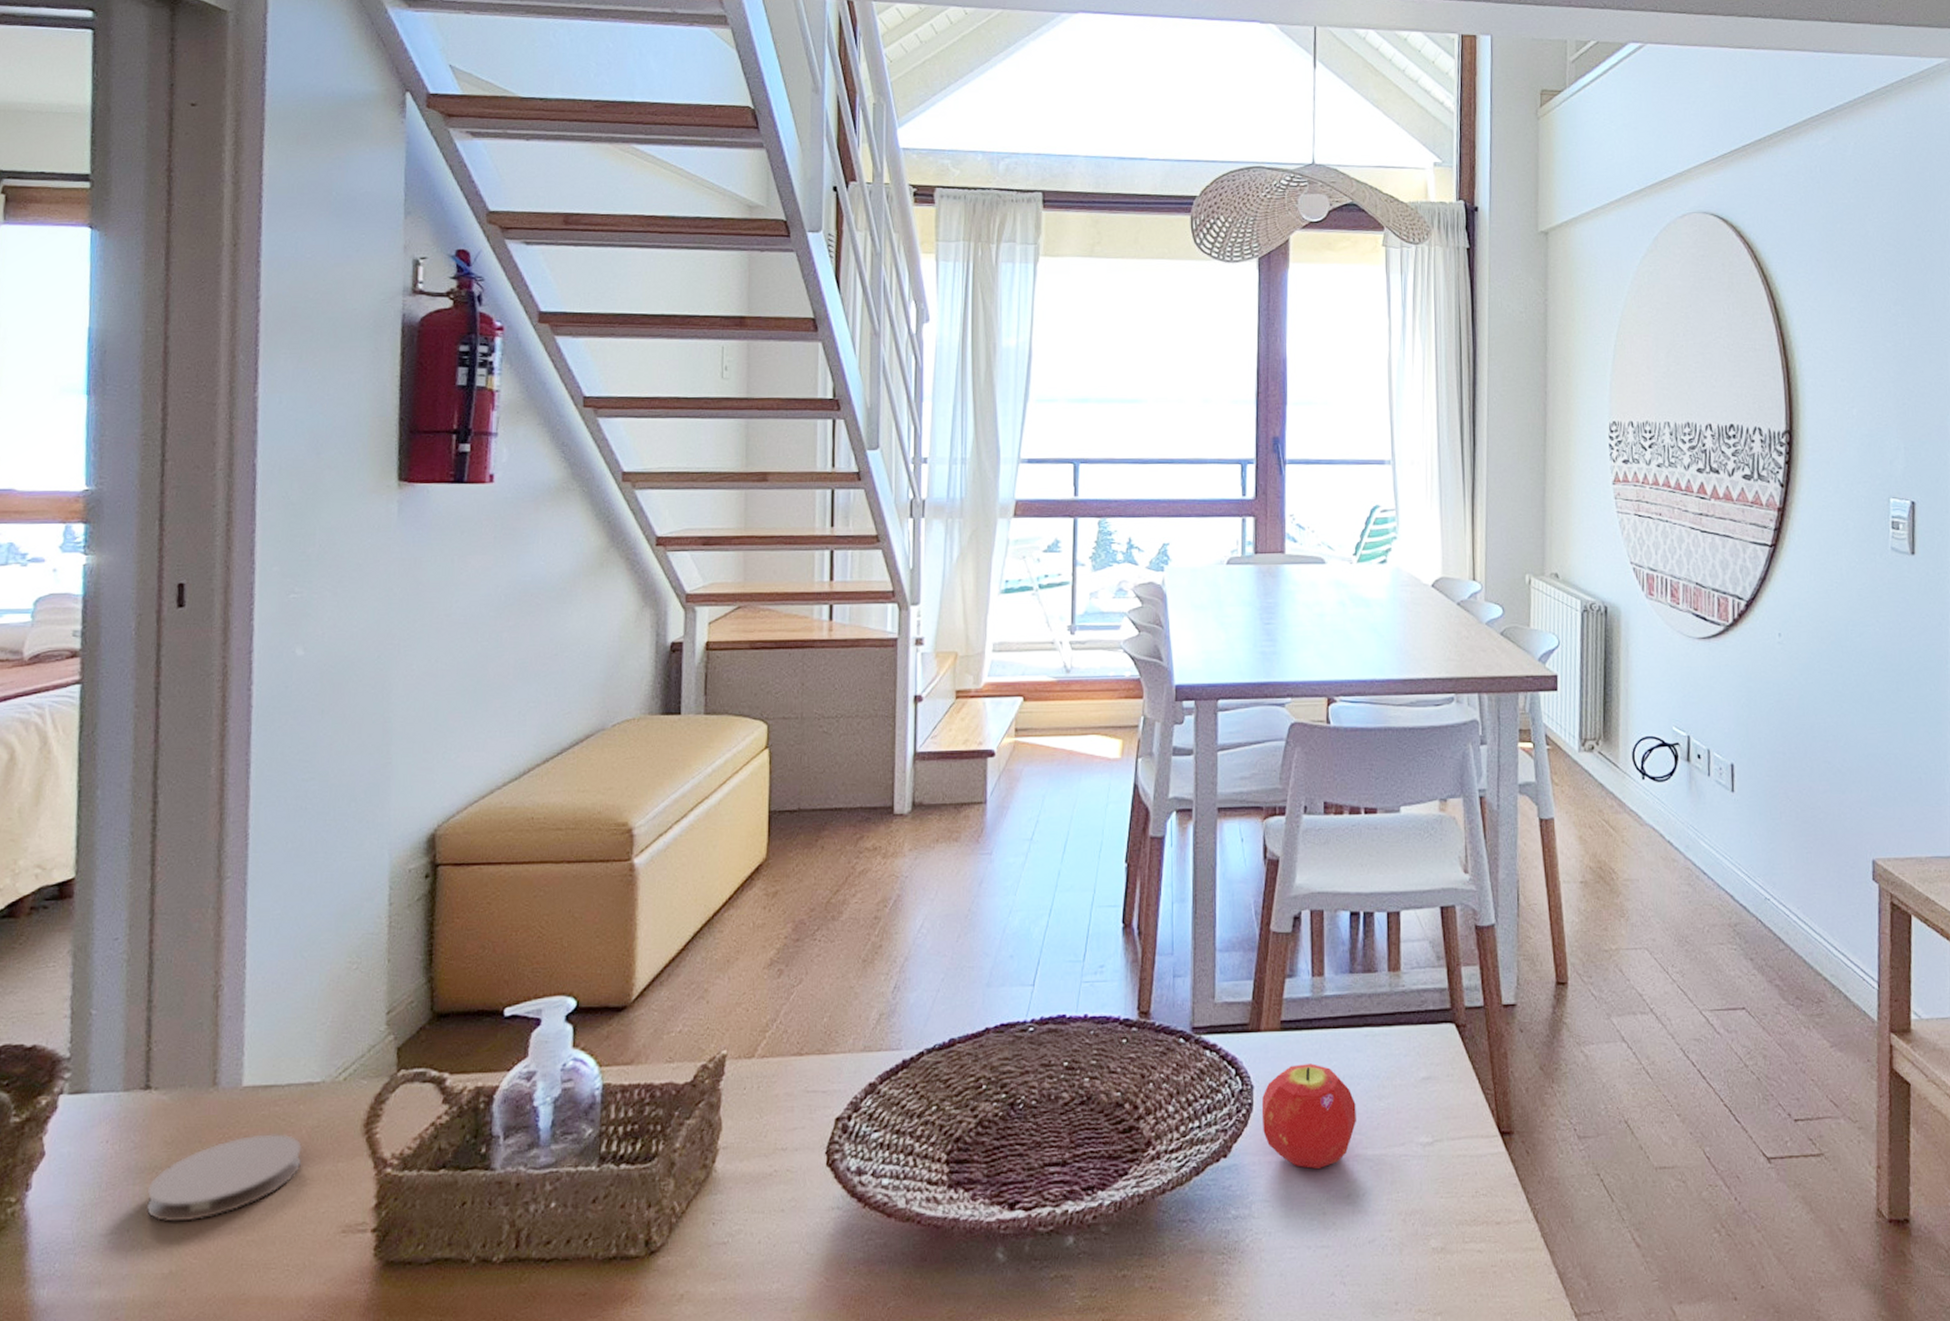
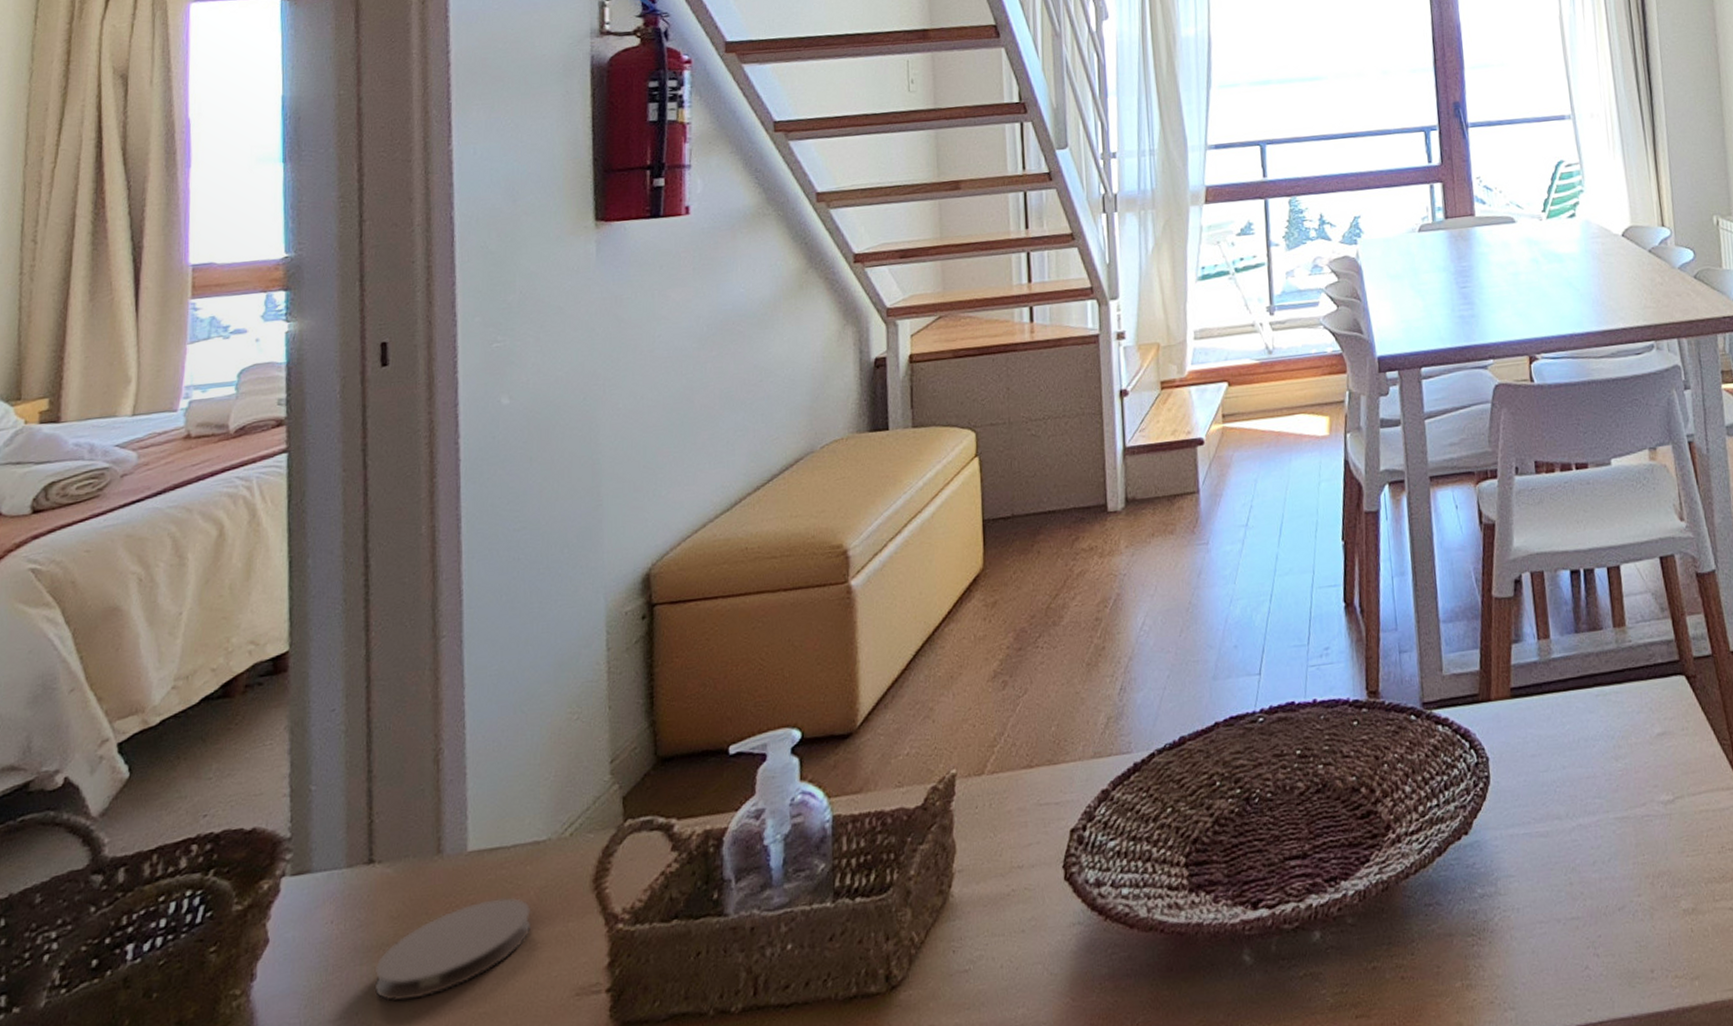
fruit: present [1261,1063,1356,1169] -> none [1498,729,1595,838]

